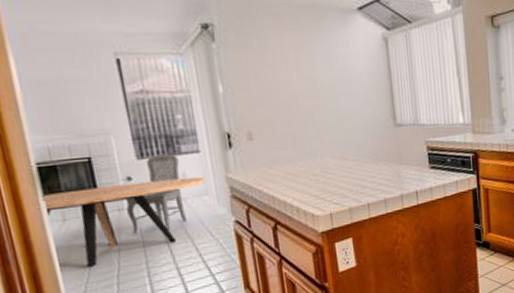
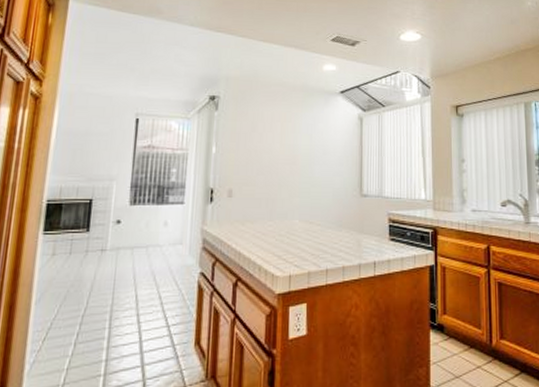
dining table: present [44,176,205,267] -> none [42,226,182,303]
dining chair: present [125,154,187,234] -> none [108,202,165,275]

